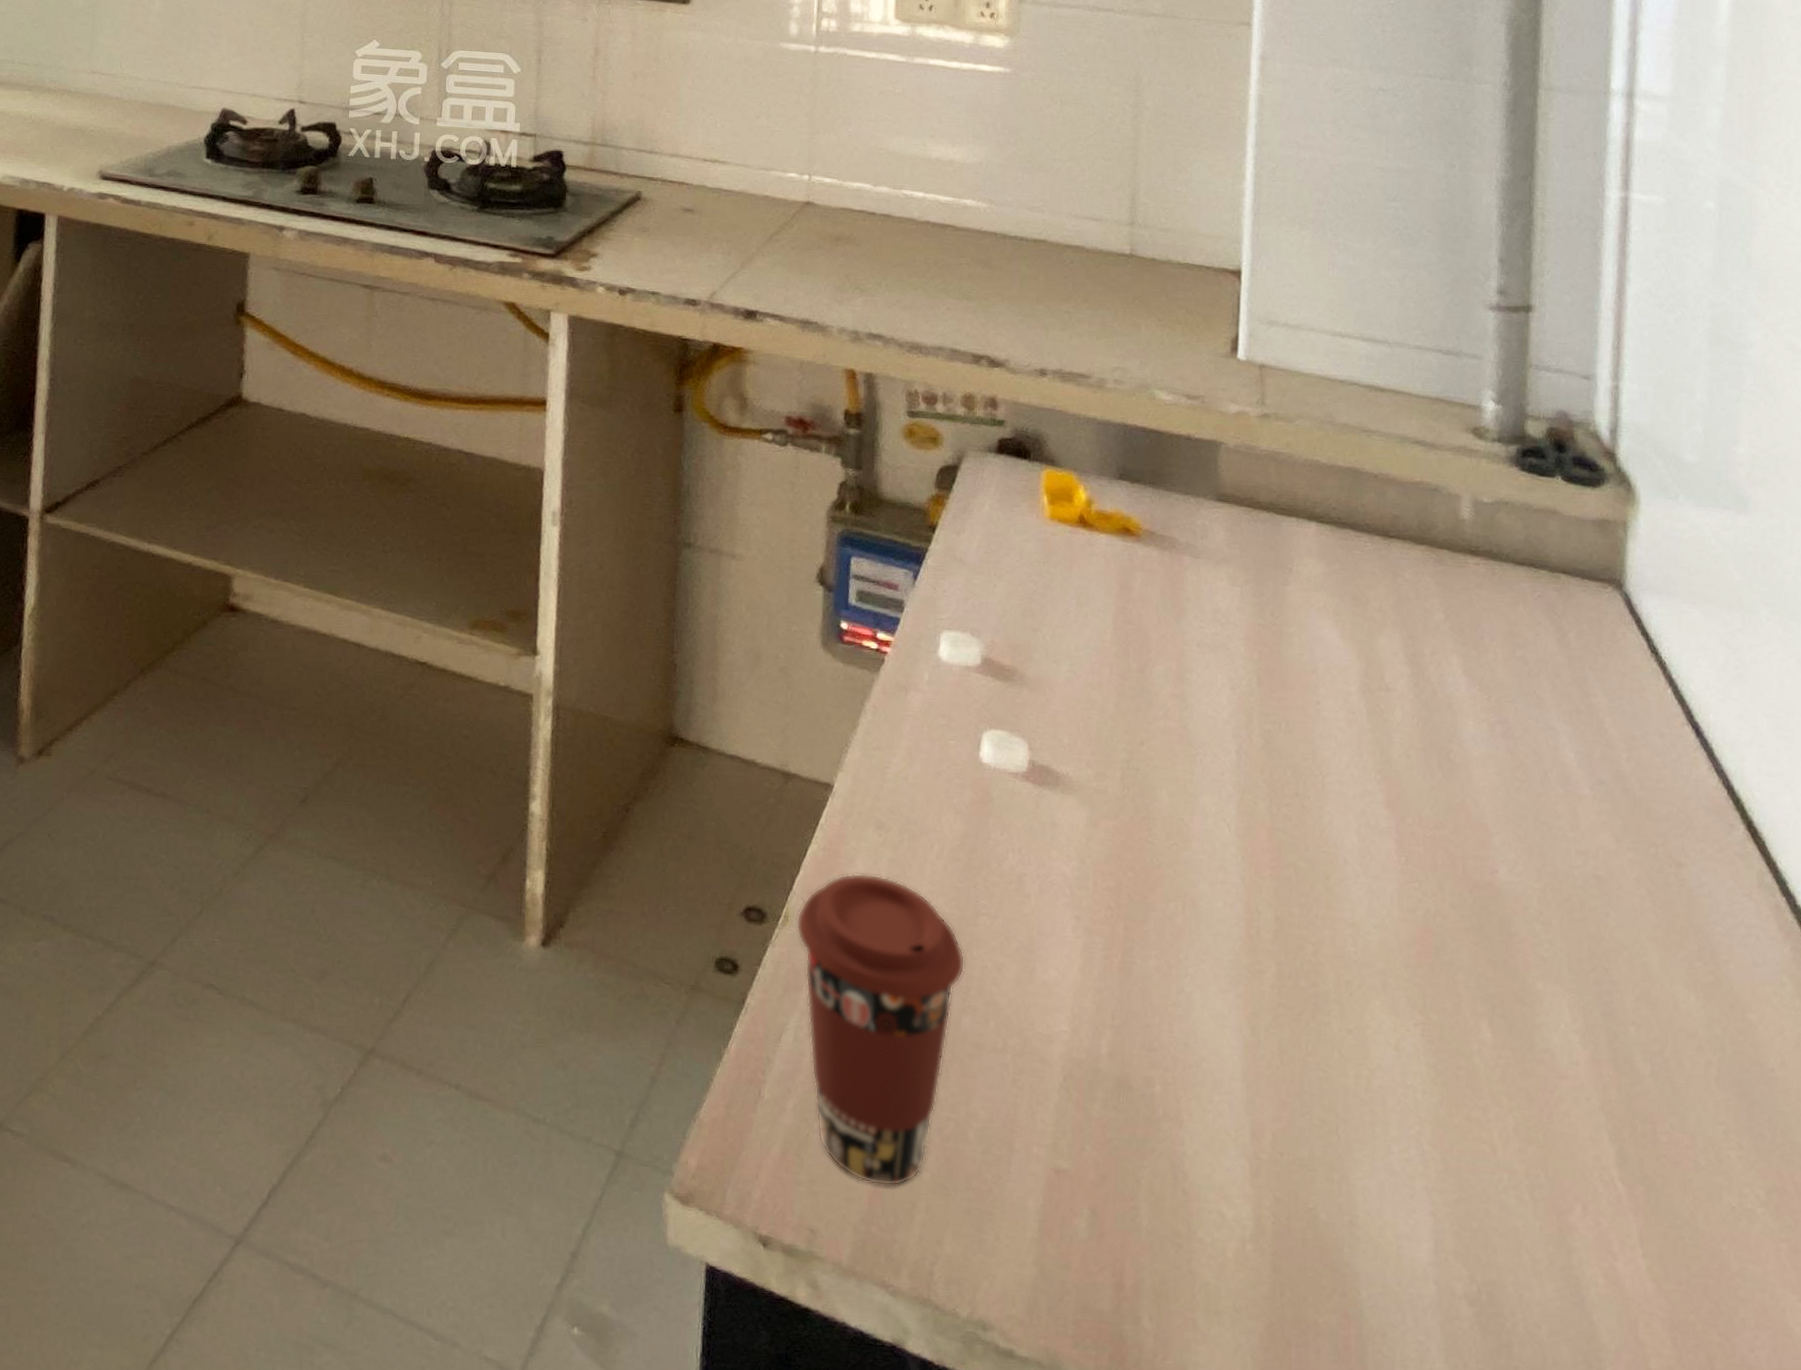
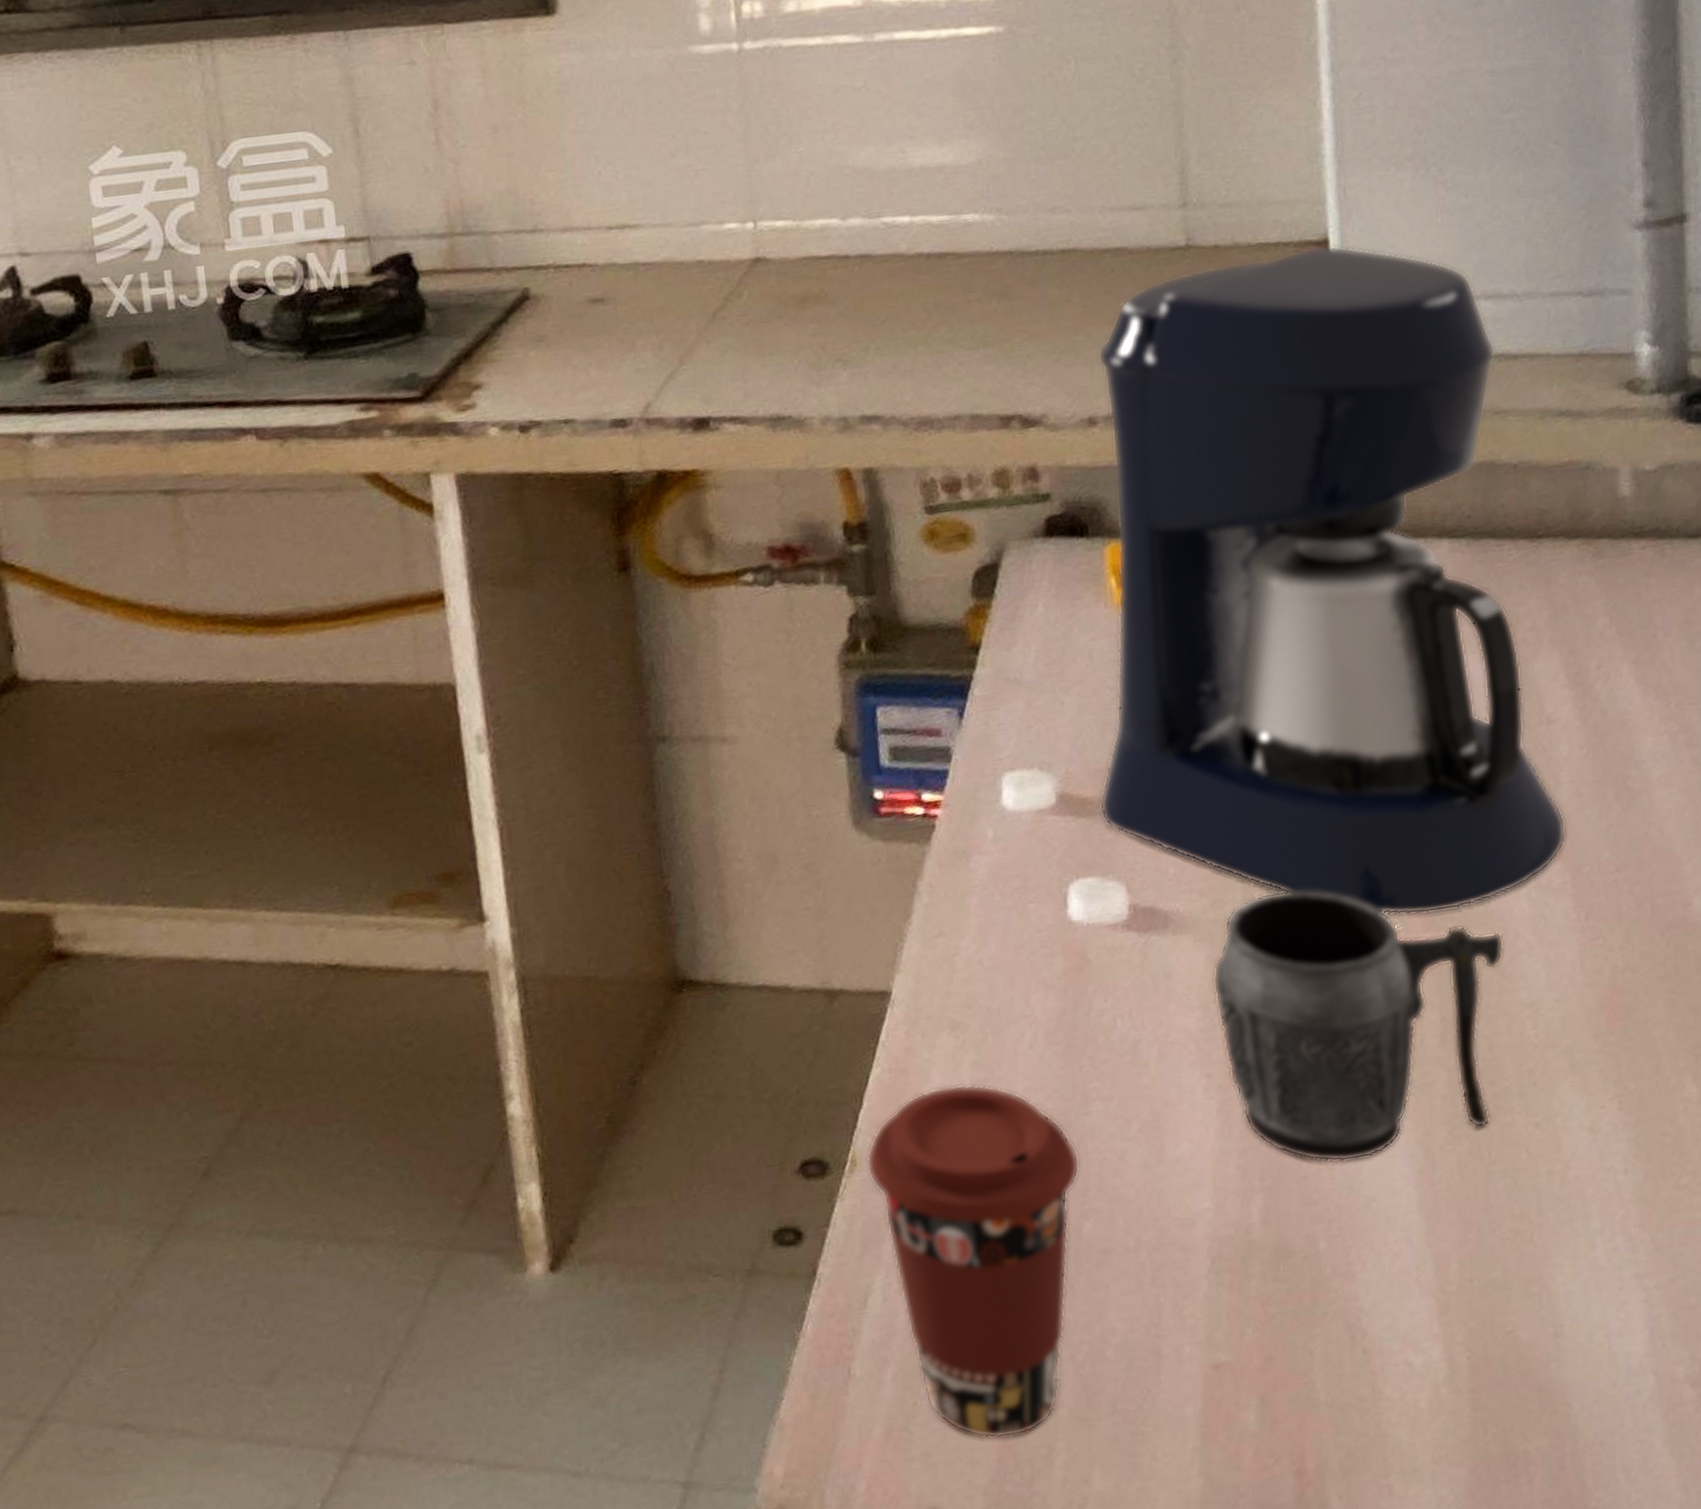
coffee maker: none [1014,273,1395,828] -> present [1097,244,1566,916]
mug: none [1089,776,1334,1023] -> present [1212,890,1504,1162]

